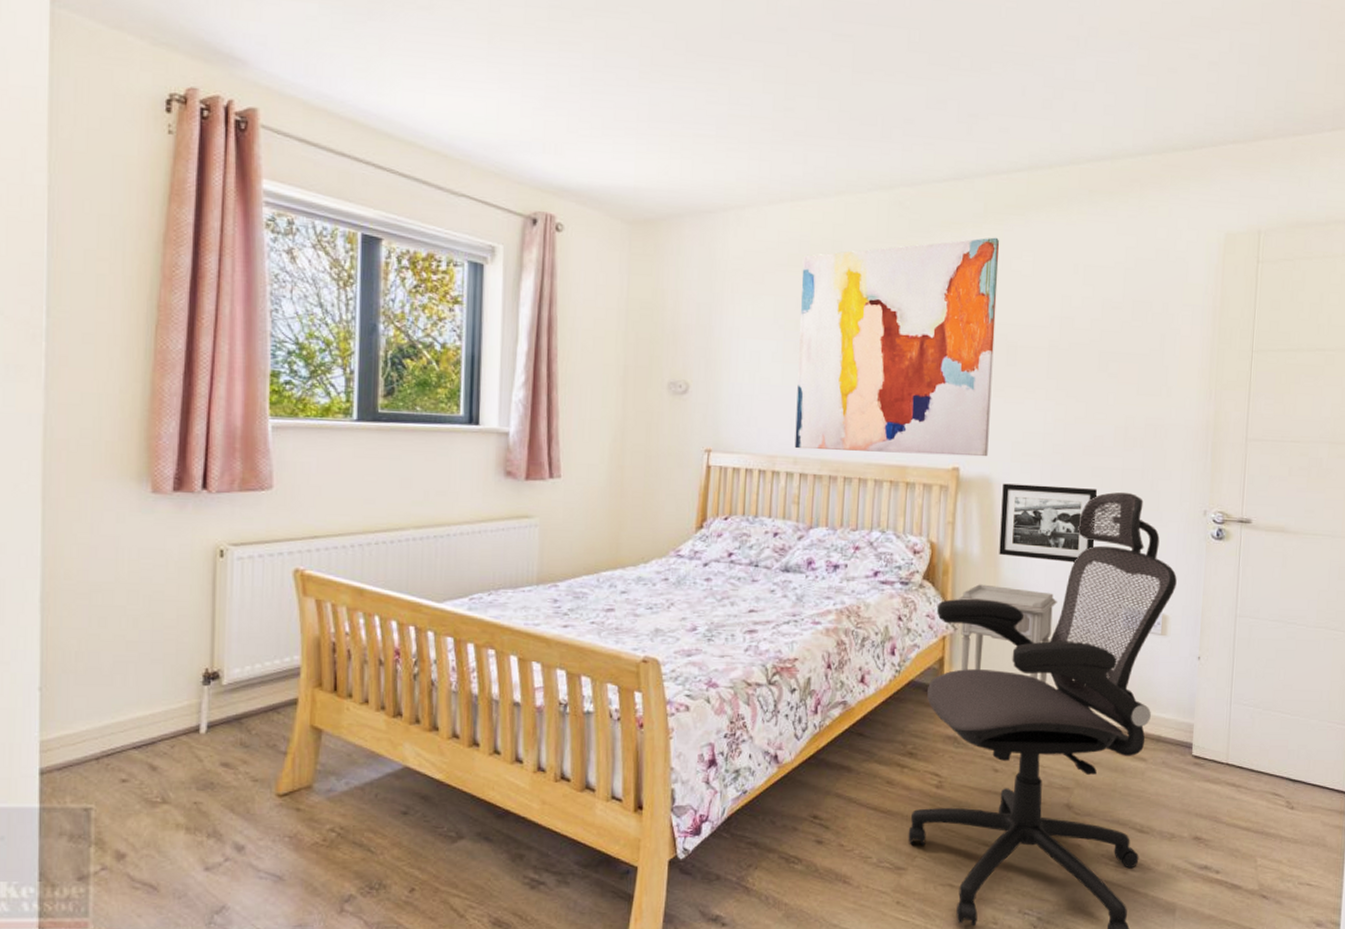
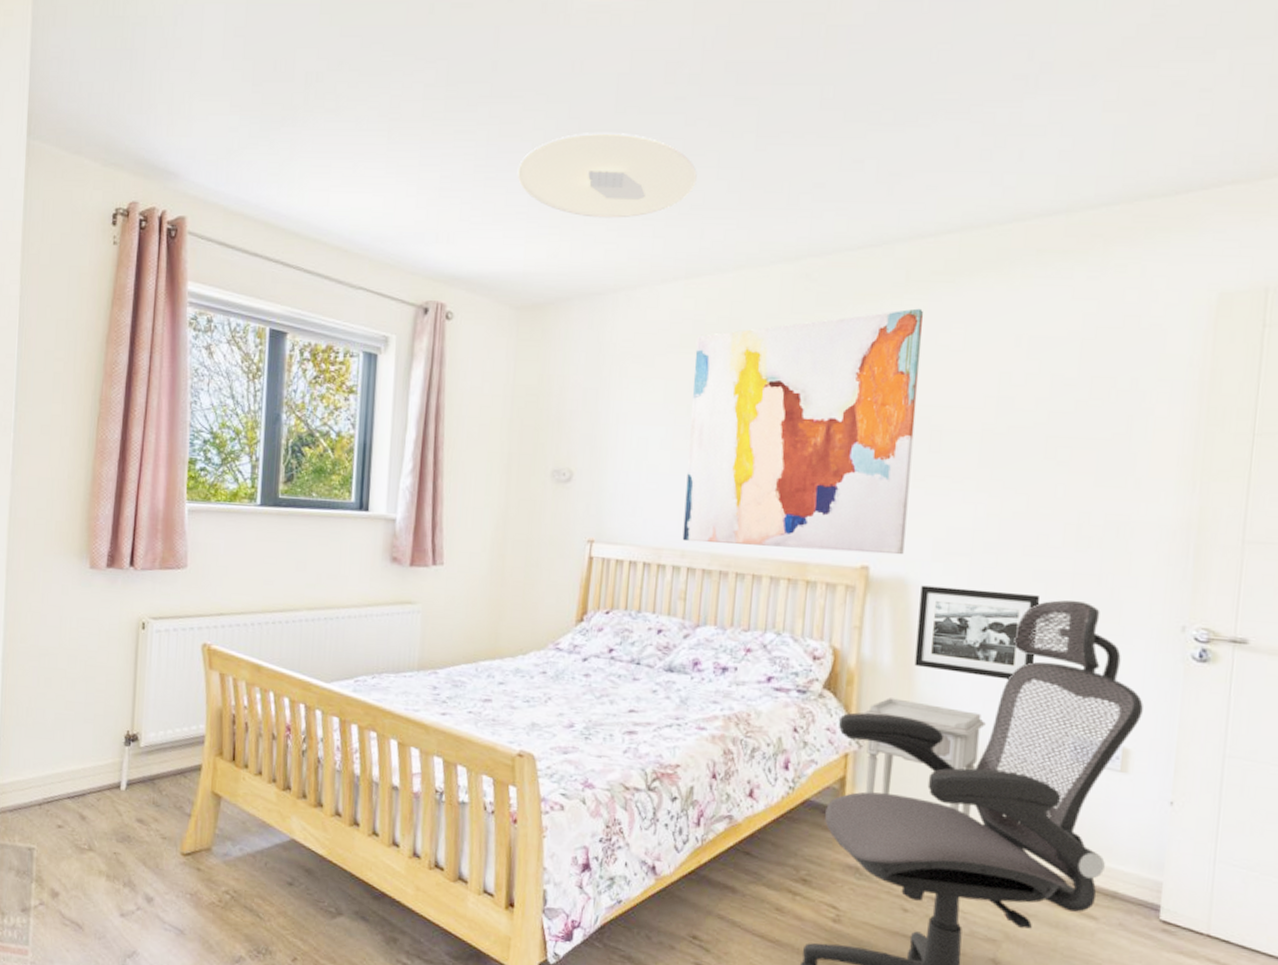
ceiling light: none [625,54,799,140] -> present [517,131,697,218]

